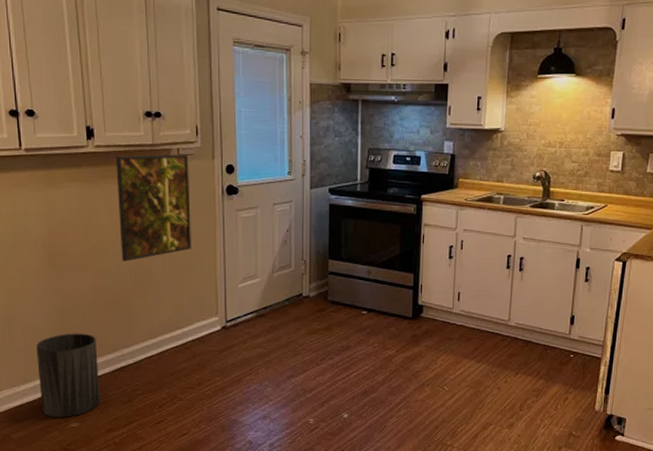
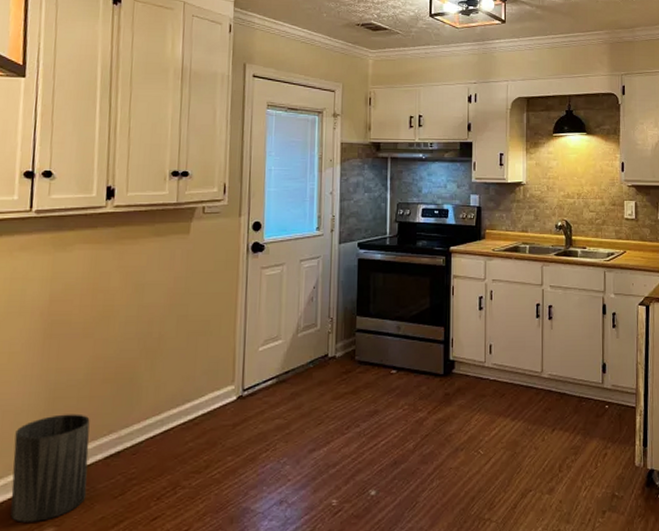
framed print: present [116,154,191,262] -> none [130,212,214,328]

